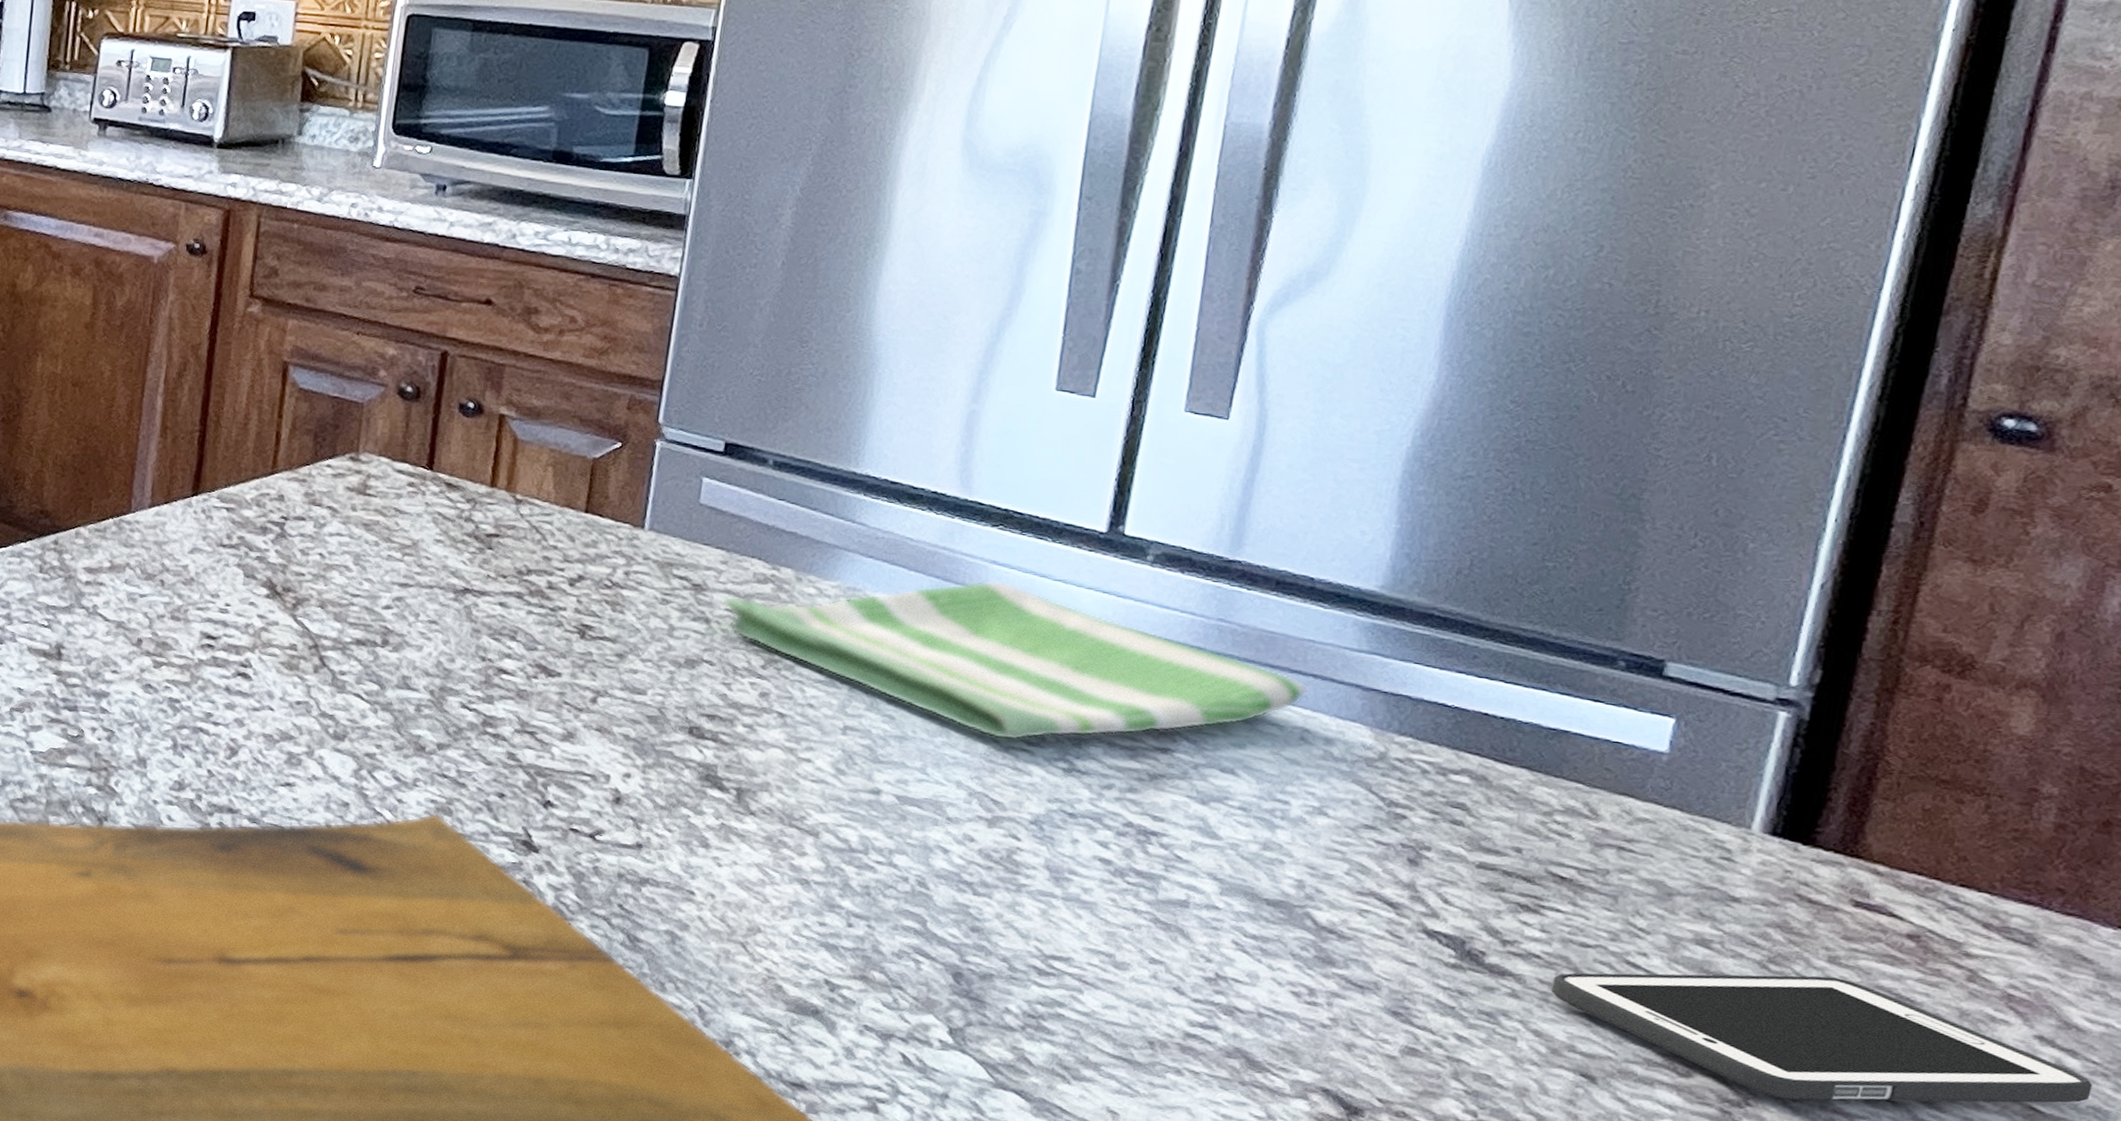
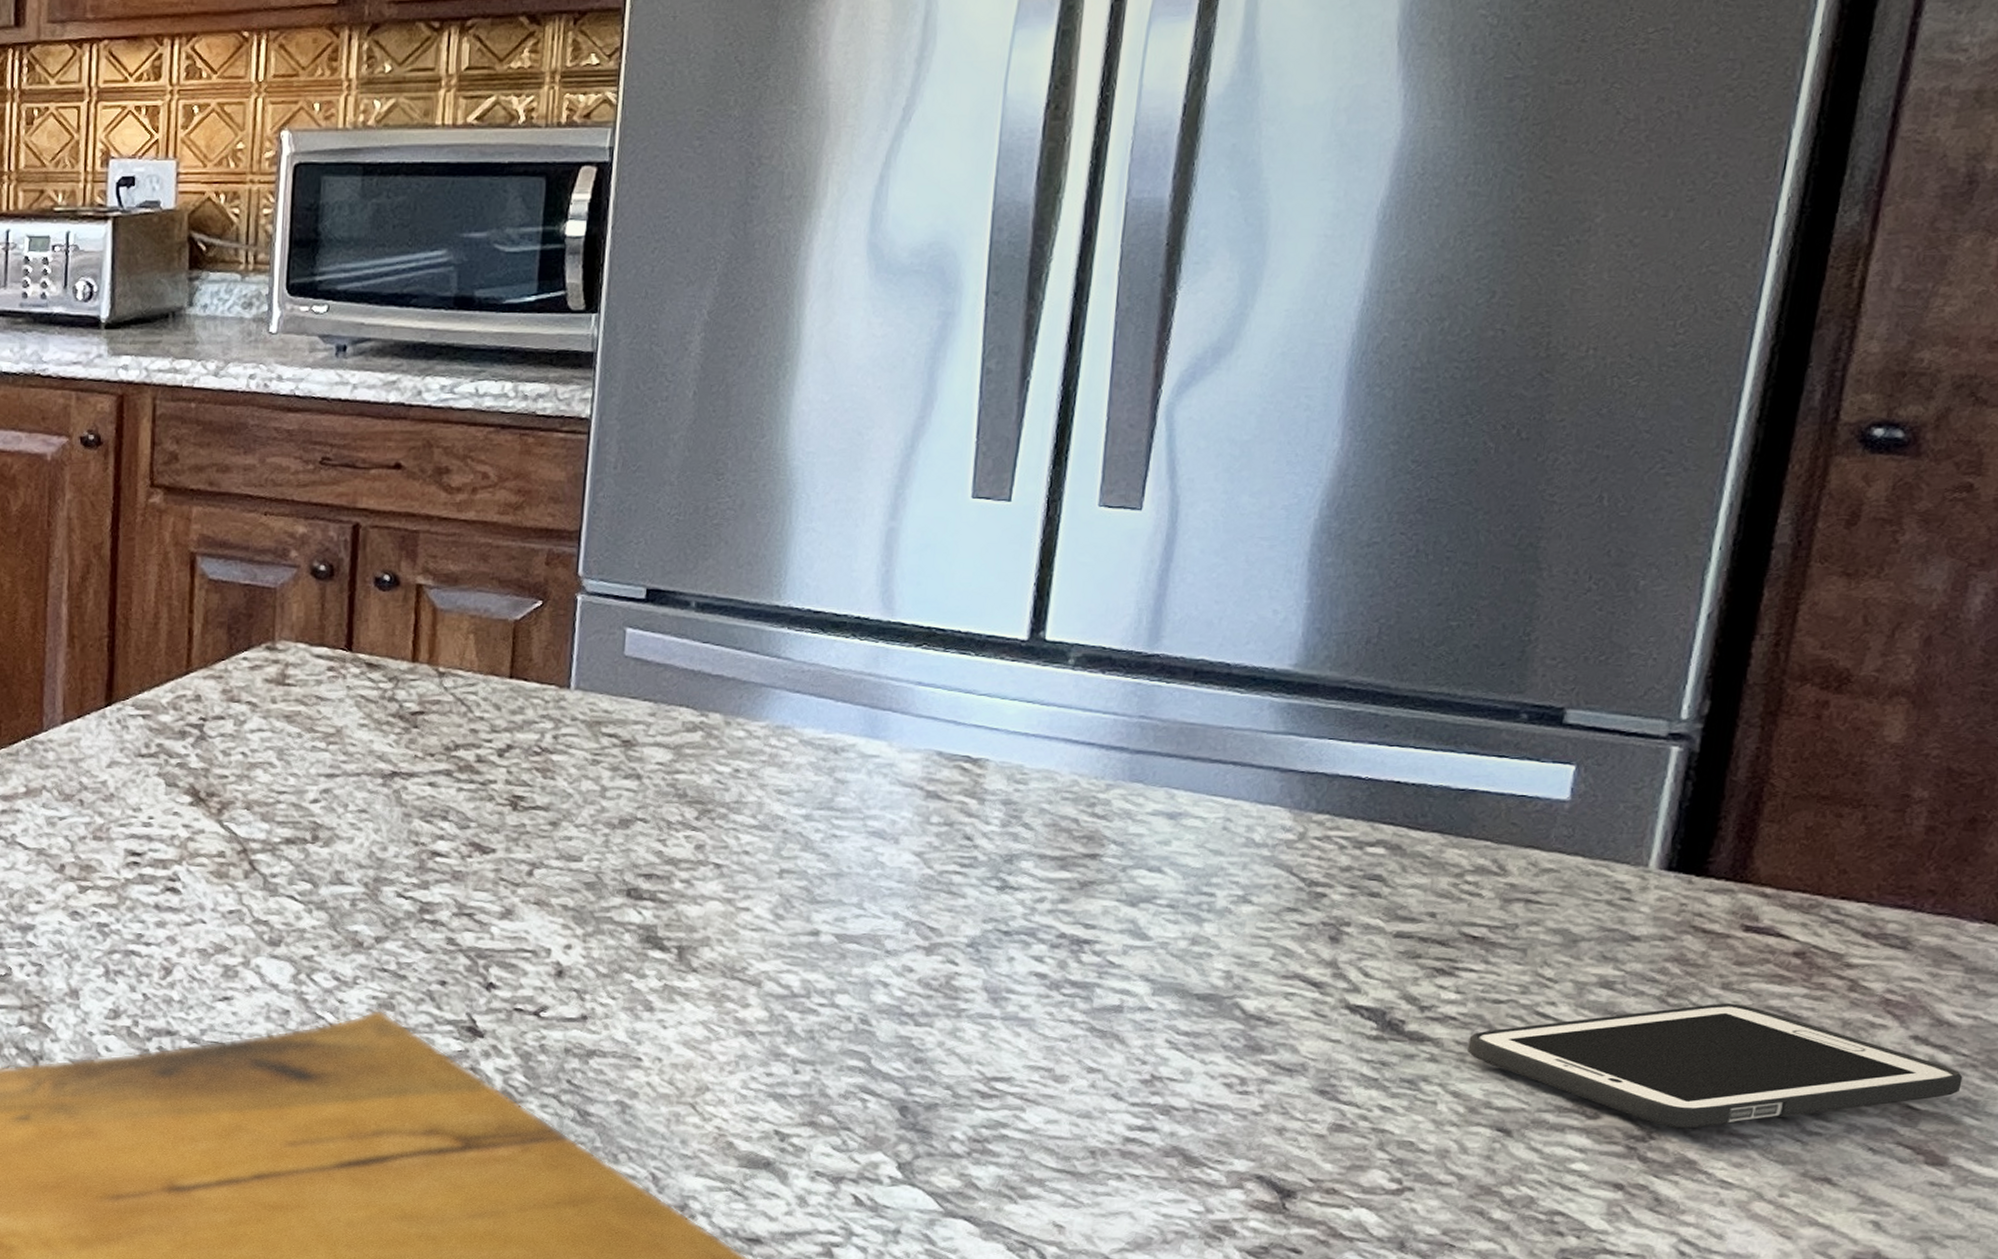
dish towel: present [722,580,1308,741] -> none [652,702,1229,865]

